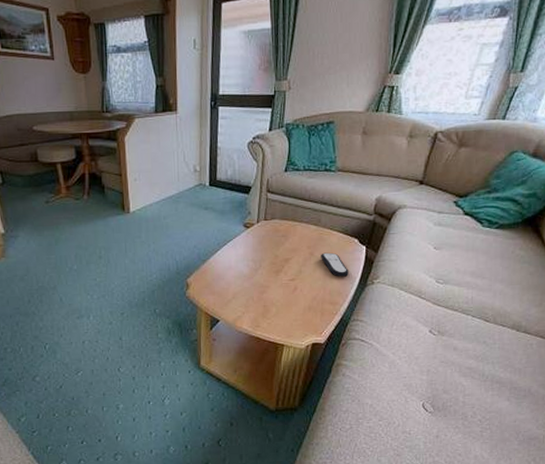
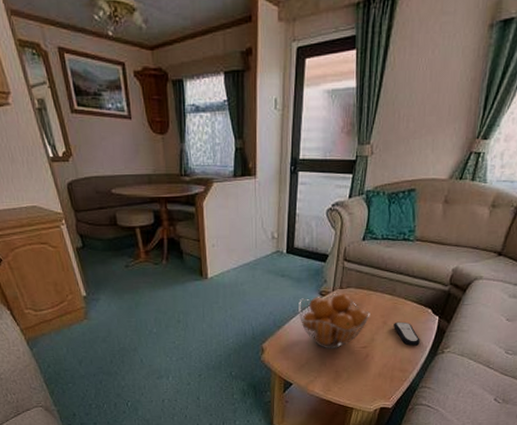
fruit basket: none [223,224,296,283] -> present [299,293,370,349]

